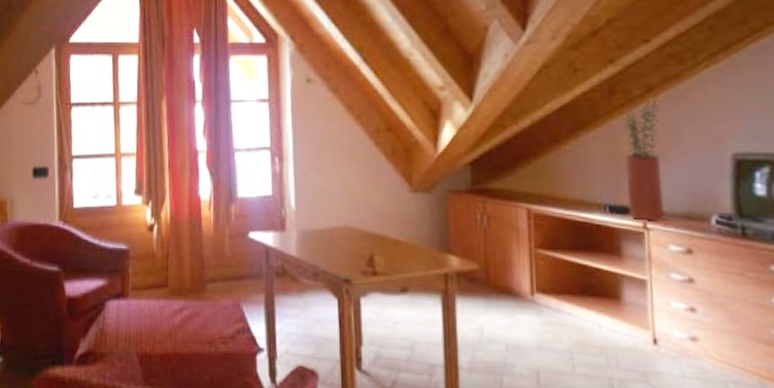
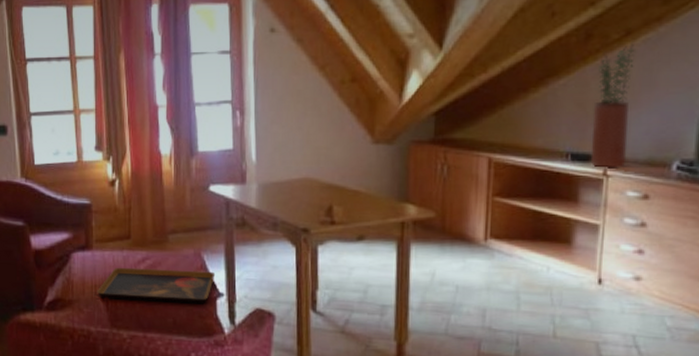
decorative tray: none [131,317,255,360] -> present [97,267,216,304]

